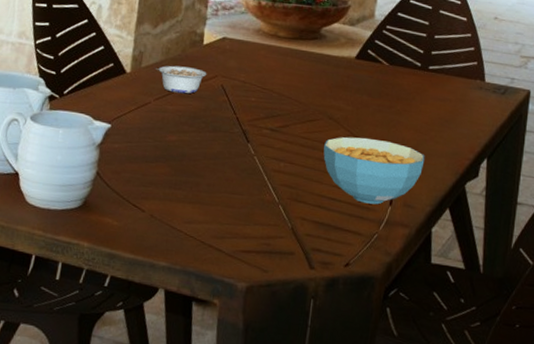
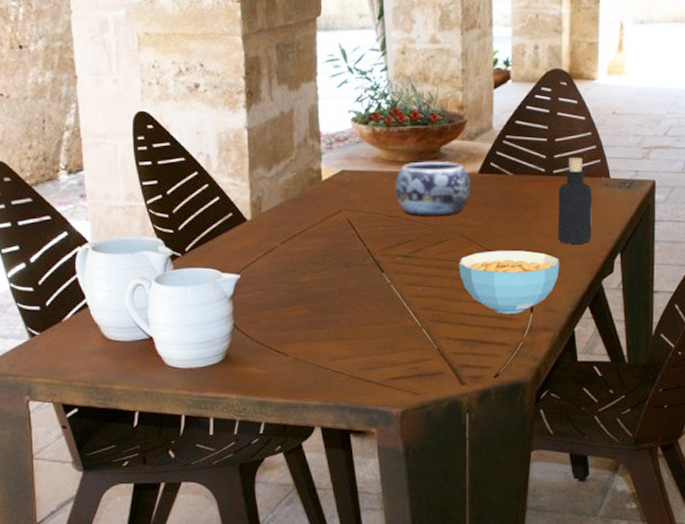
legume: present [155,65,207,94] -> none [276,205,331,234]
decorative bowl: none [271,39,346,95] -> present [394,161,471,216]
bottle: none [426,56,465,144] -> present [557,157,592,244]

